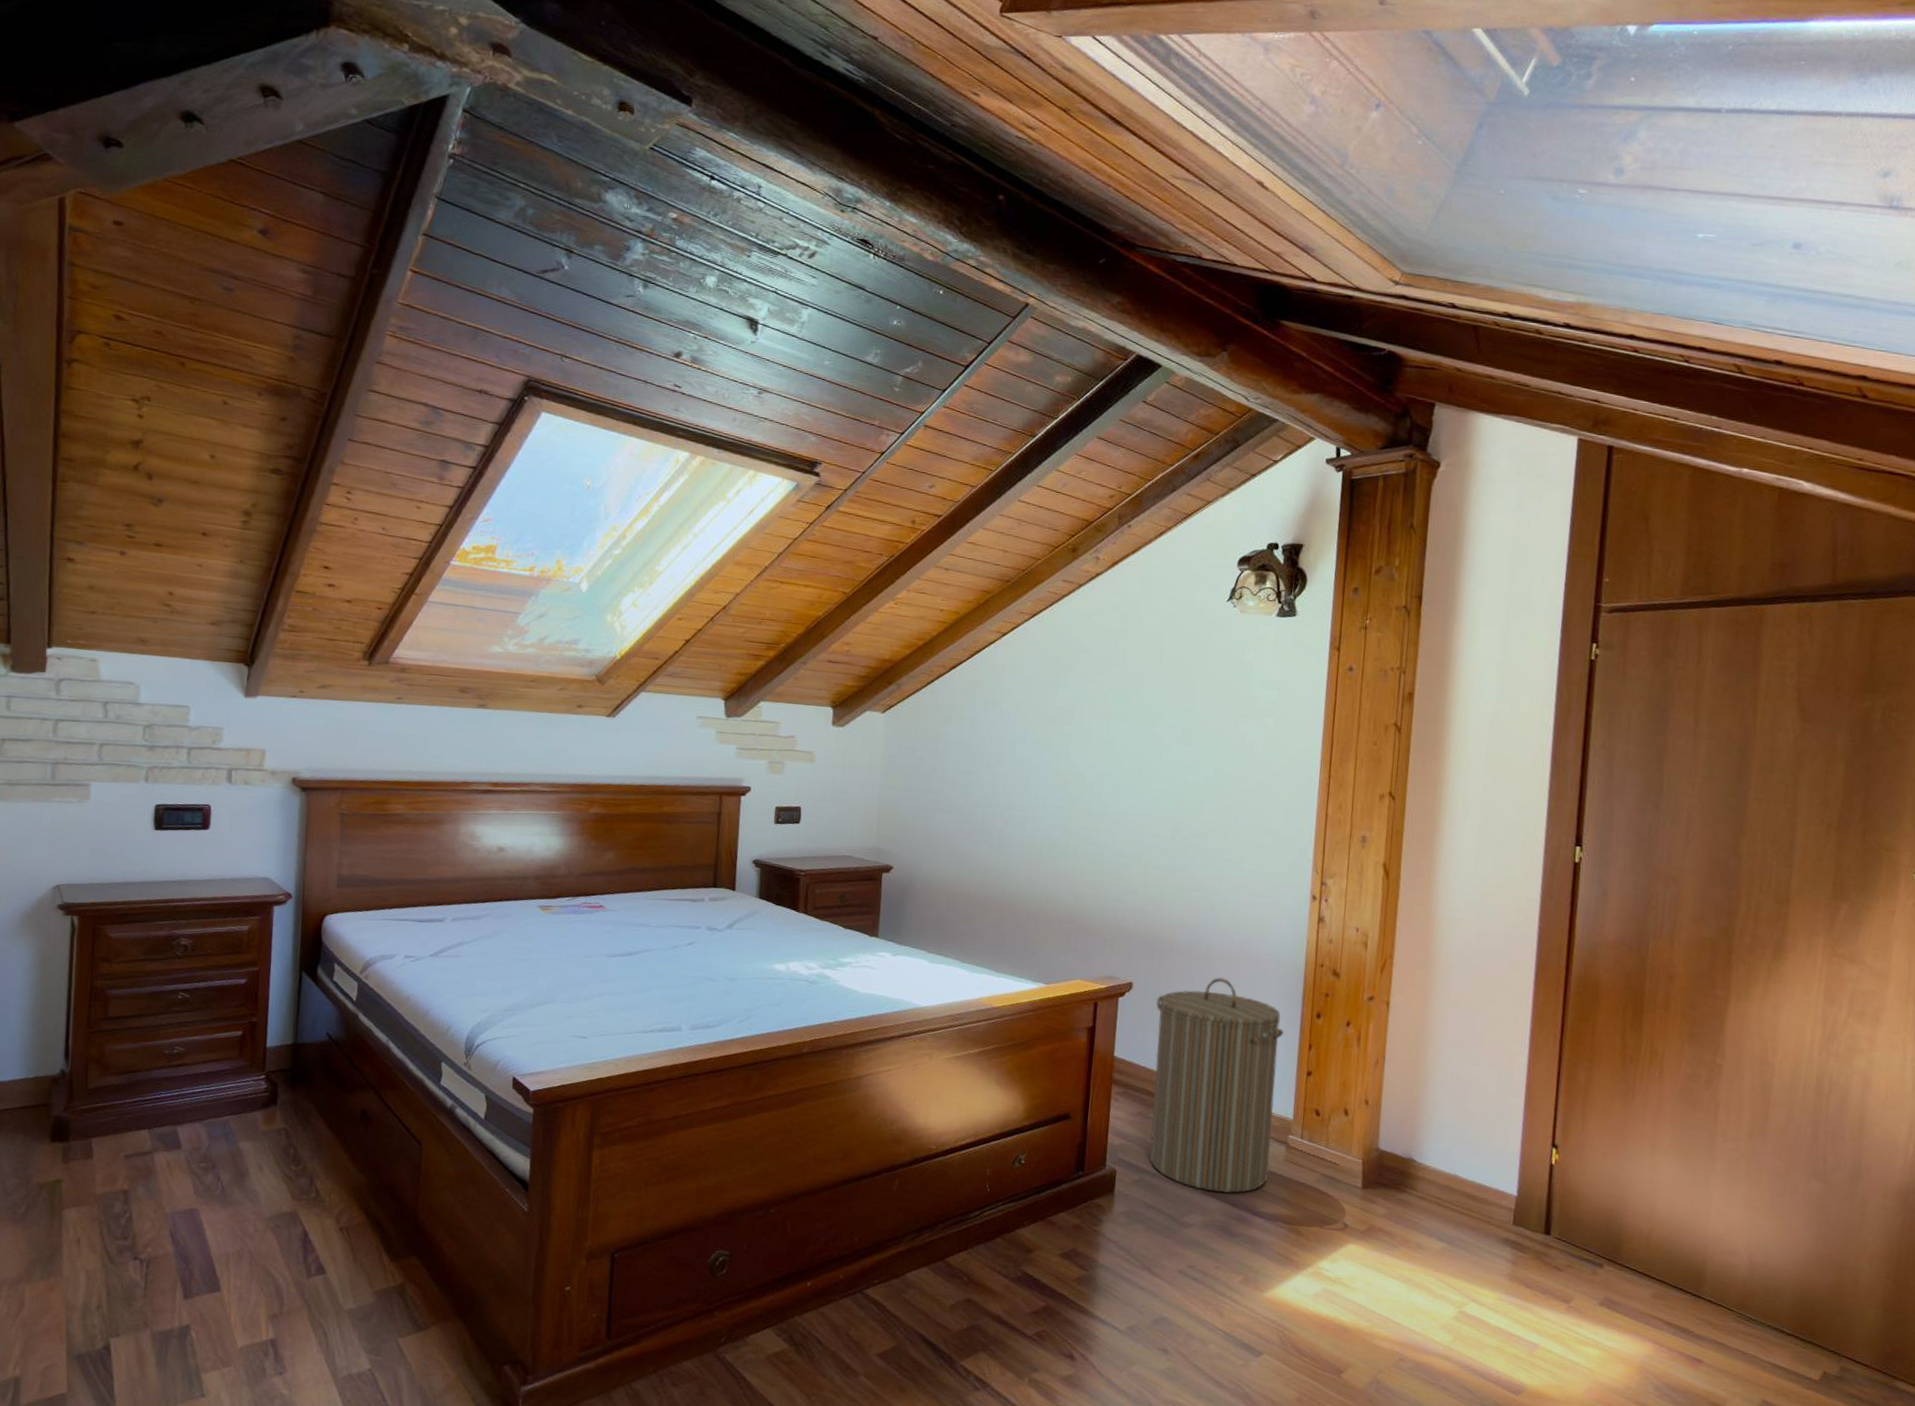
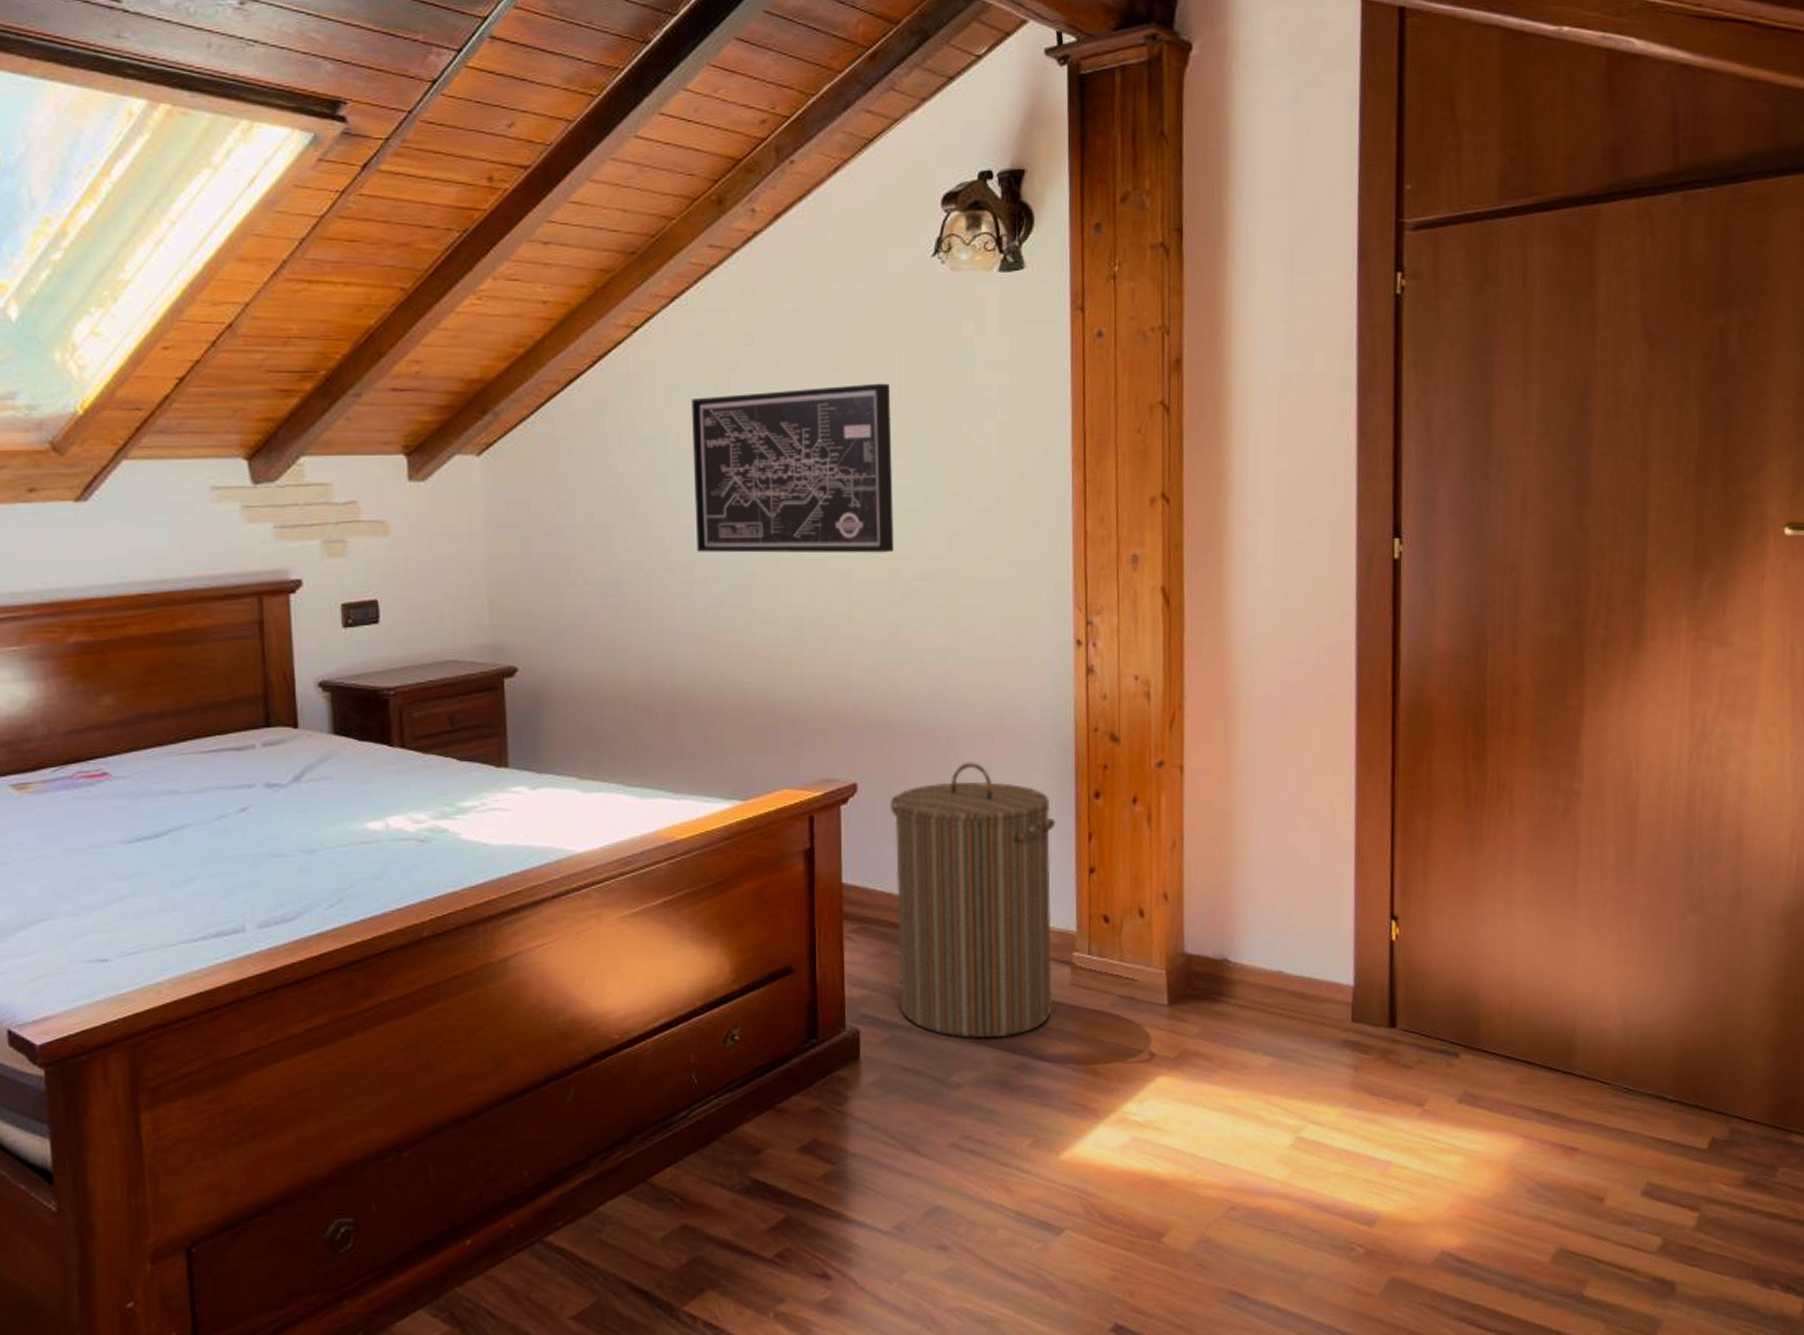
wall art: none [1031,687,1186,814] -> present [691,383,895,553]

